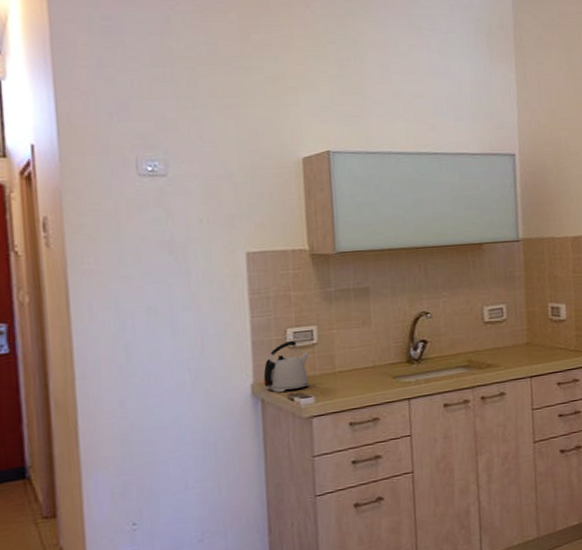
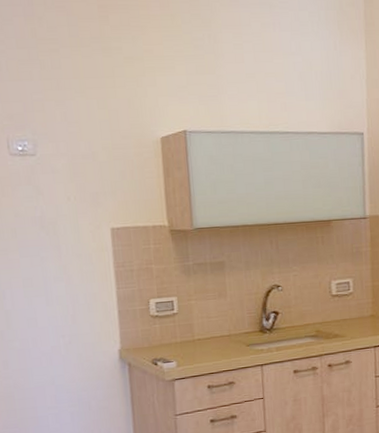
kettle: present [263,340,310,392] -> none [129,310,171,357]

